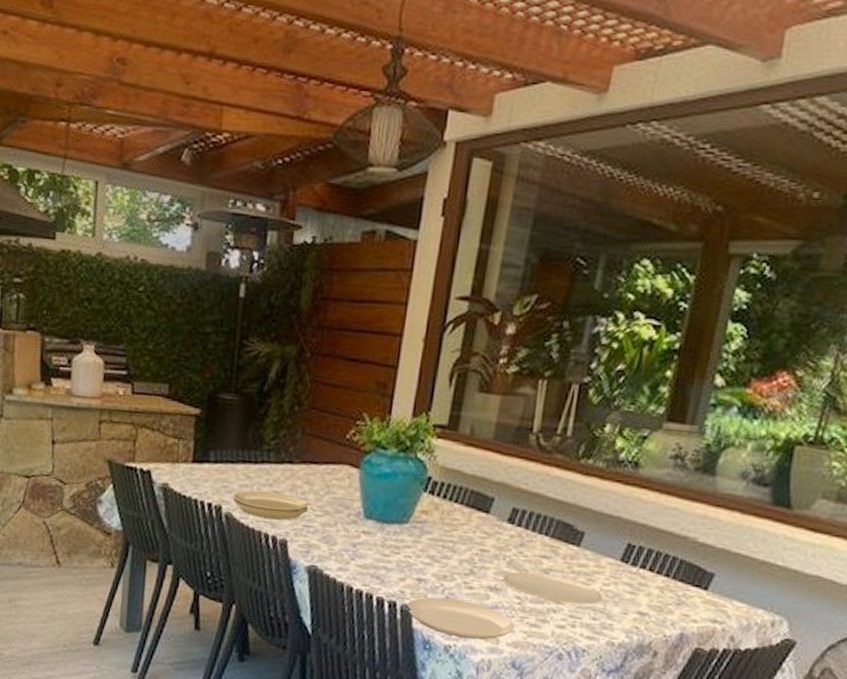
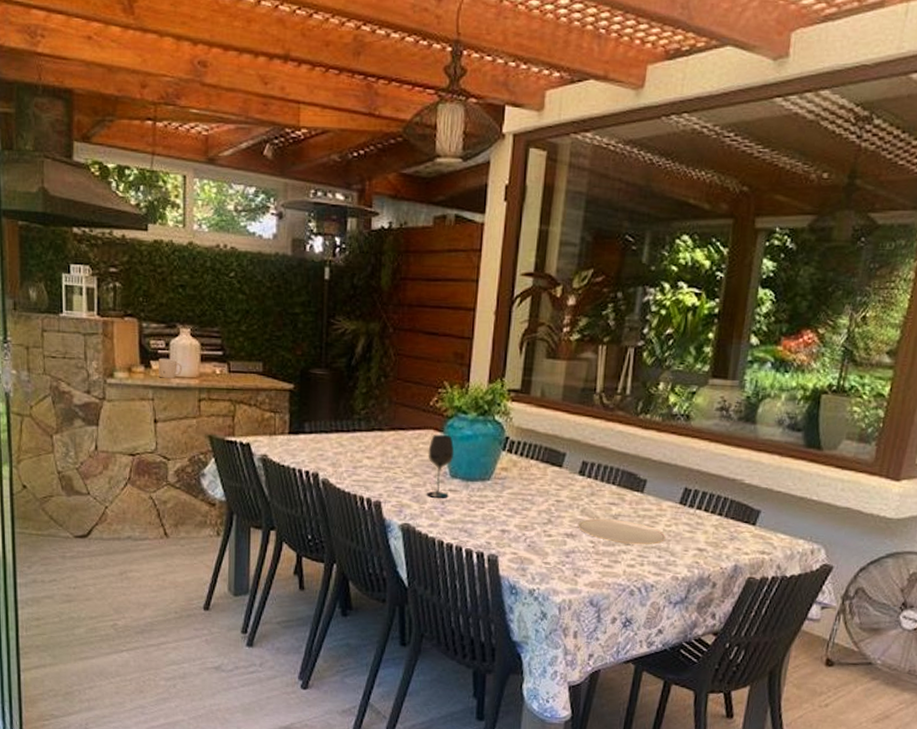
mug: none [59,375,84,398] -> present [159,358,182,379]
plate: present [233,490,309,520] -> none [329,457,399,483]
wine glass: none [337,470,371,540] -> present [427,434,455,498]
plate: present [406,597,515,640] -> none [493,546,591,582]

